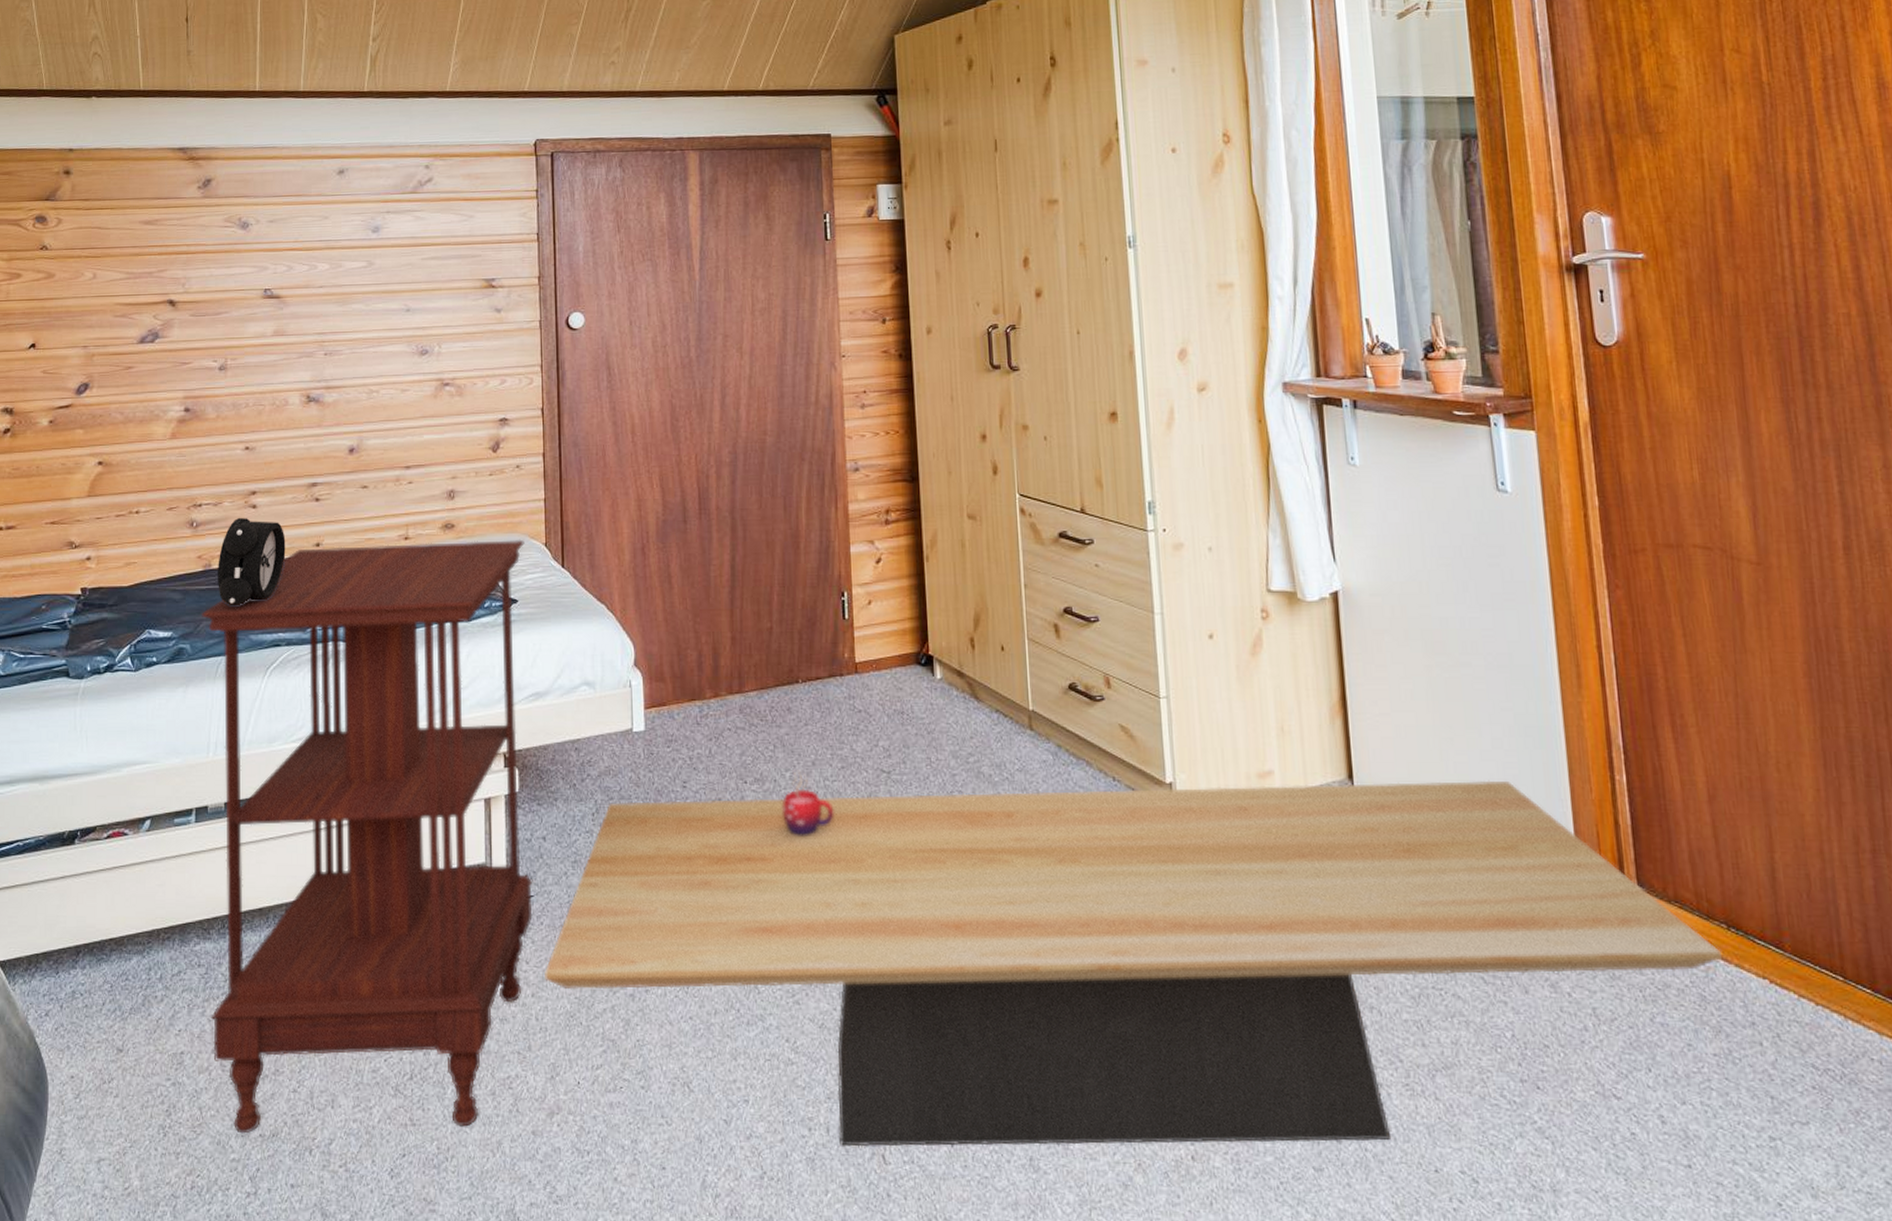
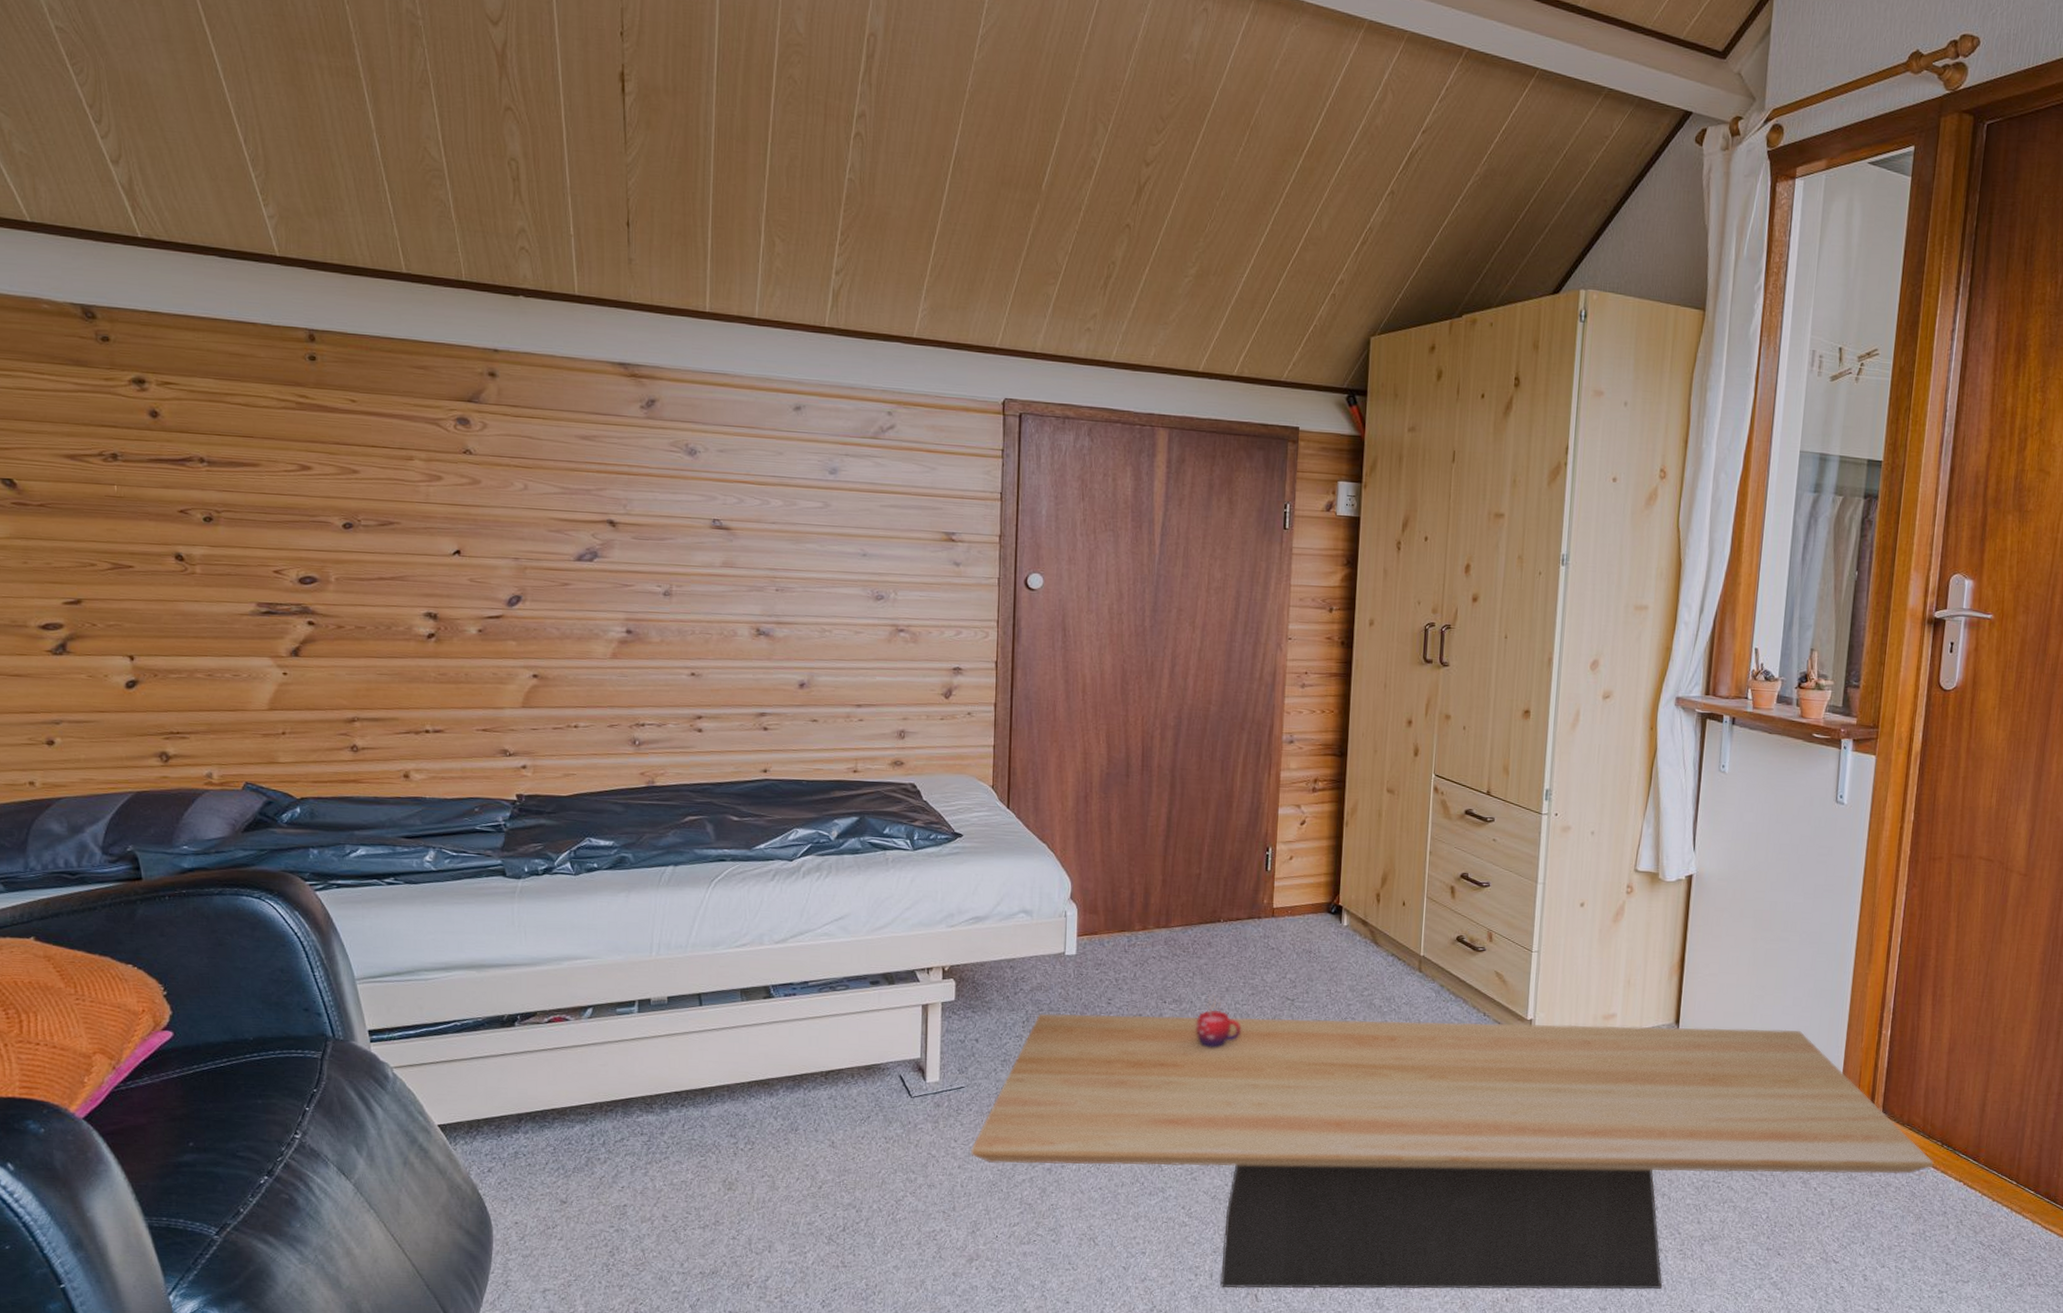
side table: present [202,539,533,1134] -> none [645,774,972,1271]
alarm clock: present [218,517,286,606] -> none [661,739,732,822]

